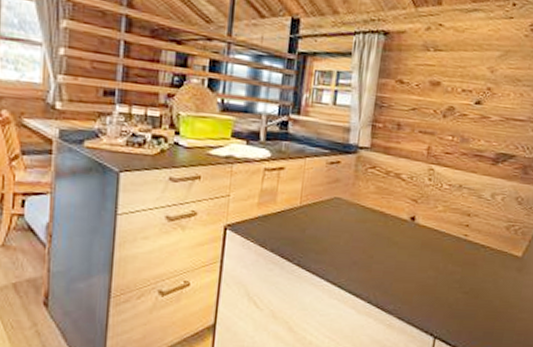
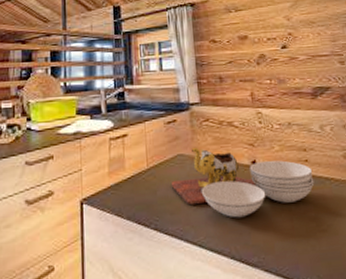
cutting board: none [321,193,471,268] -> present [171,147,314,218]

